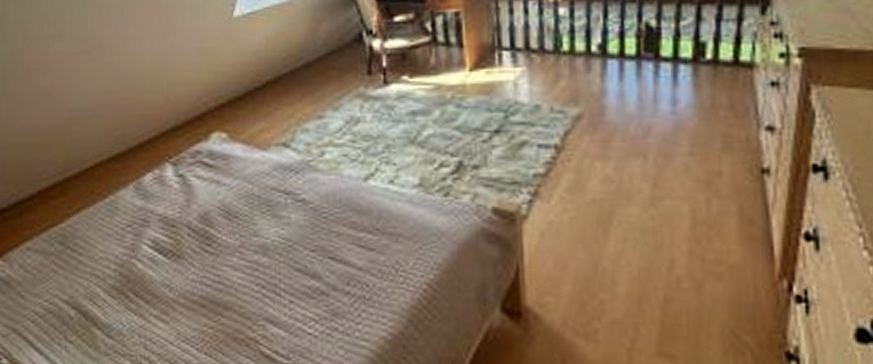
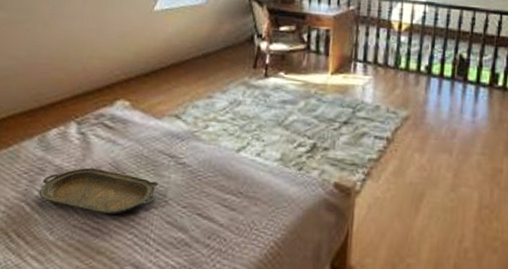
serving tray: none [148,214,279,265] -> present [39,168,159,214]

